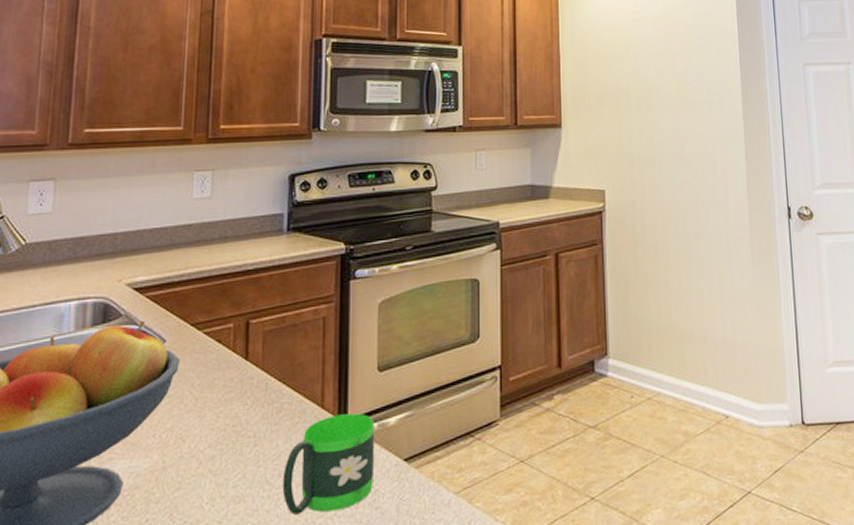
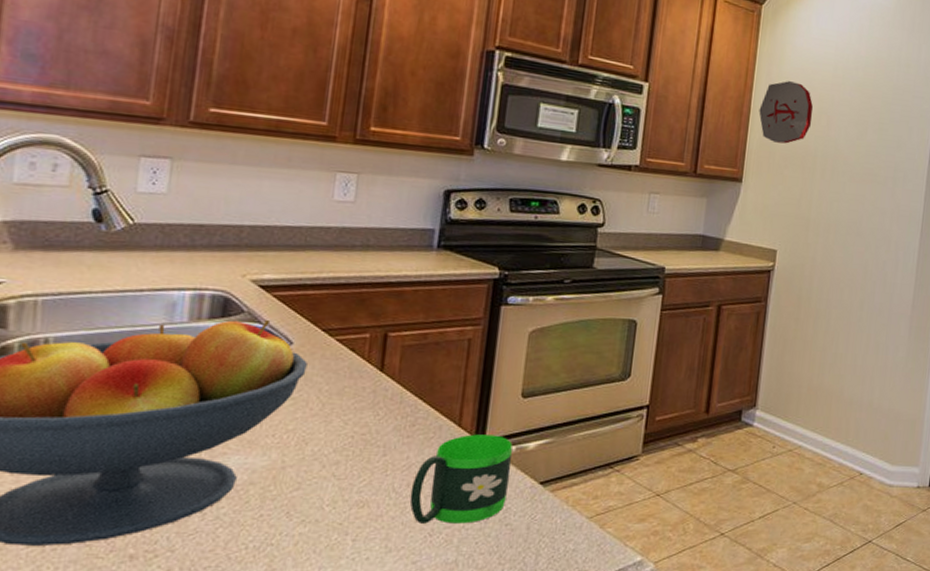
decorative plate: none [568,24,620,84] -> present [759,81,813,144]

